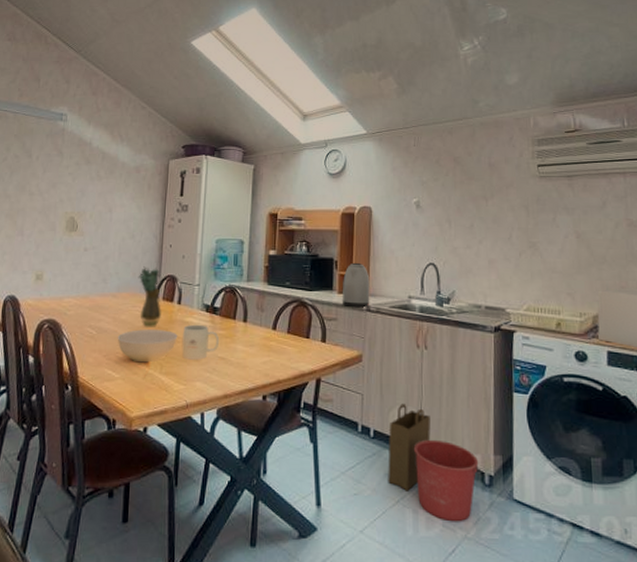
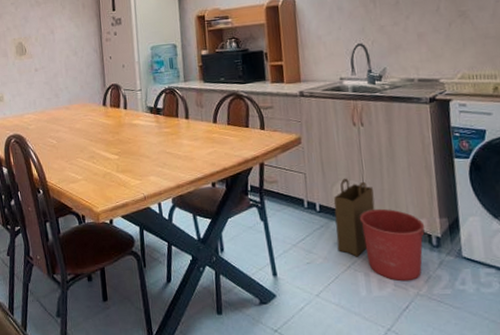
bowl: present [117,329,178,363] -> none [75,133,129,164]
vase: present [138,266,162,327] -> none [85,79,112,133]
mug: present [181,324,220,360] -> none [132,125,167,158]
kettle: present [342,262,370,308] -> none [274,52,303,95]

